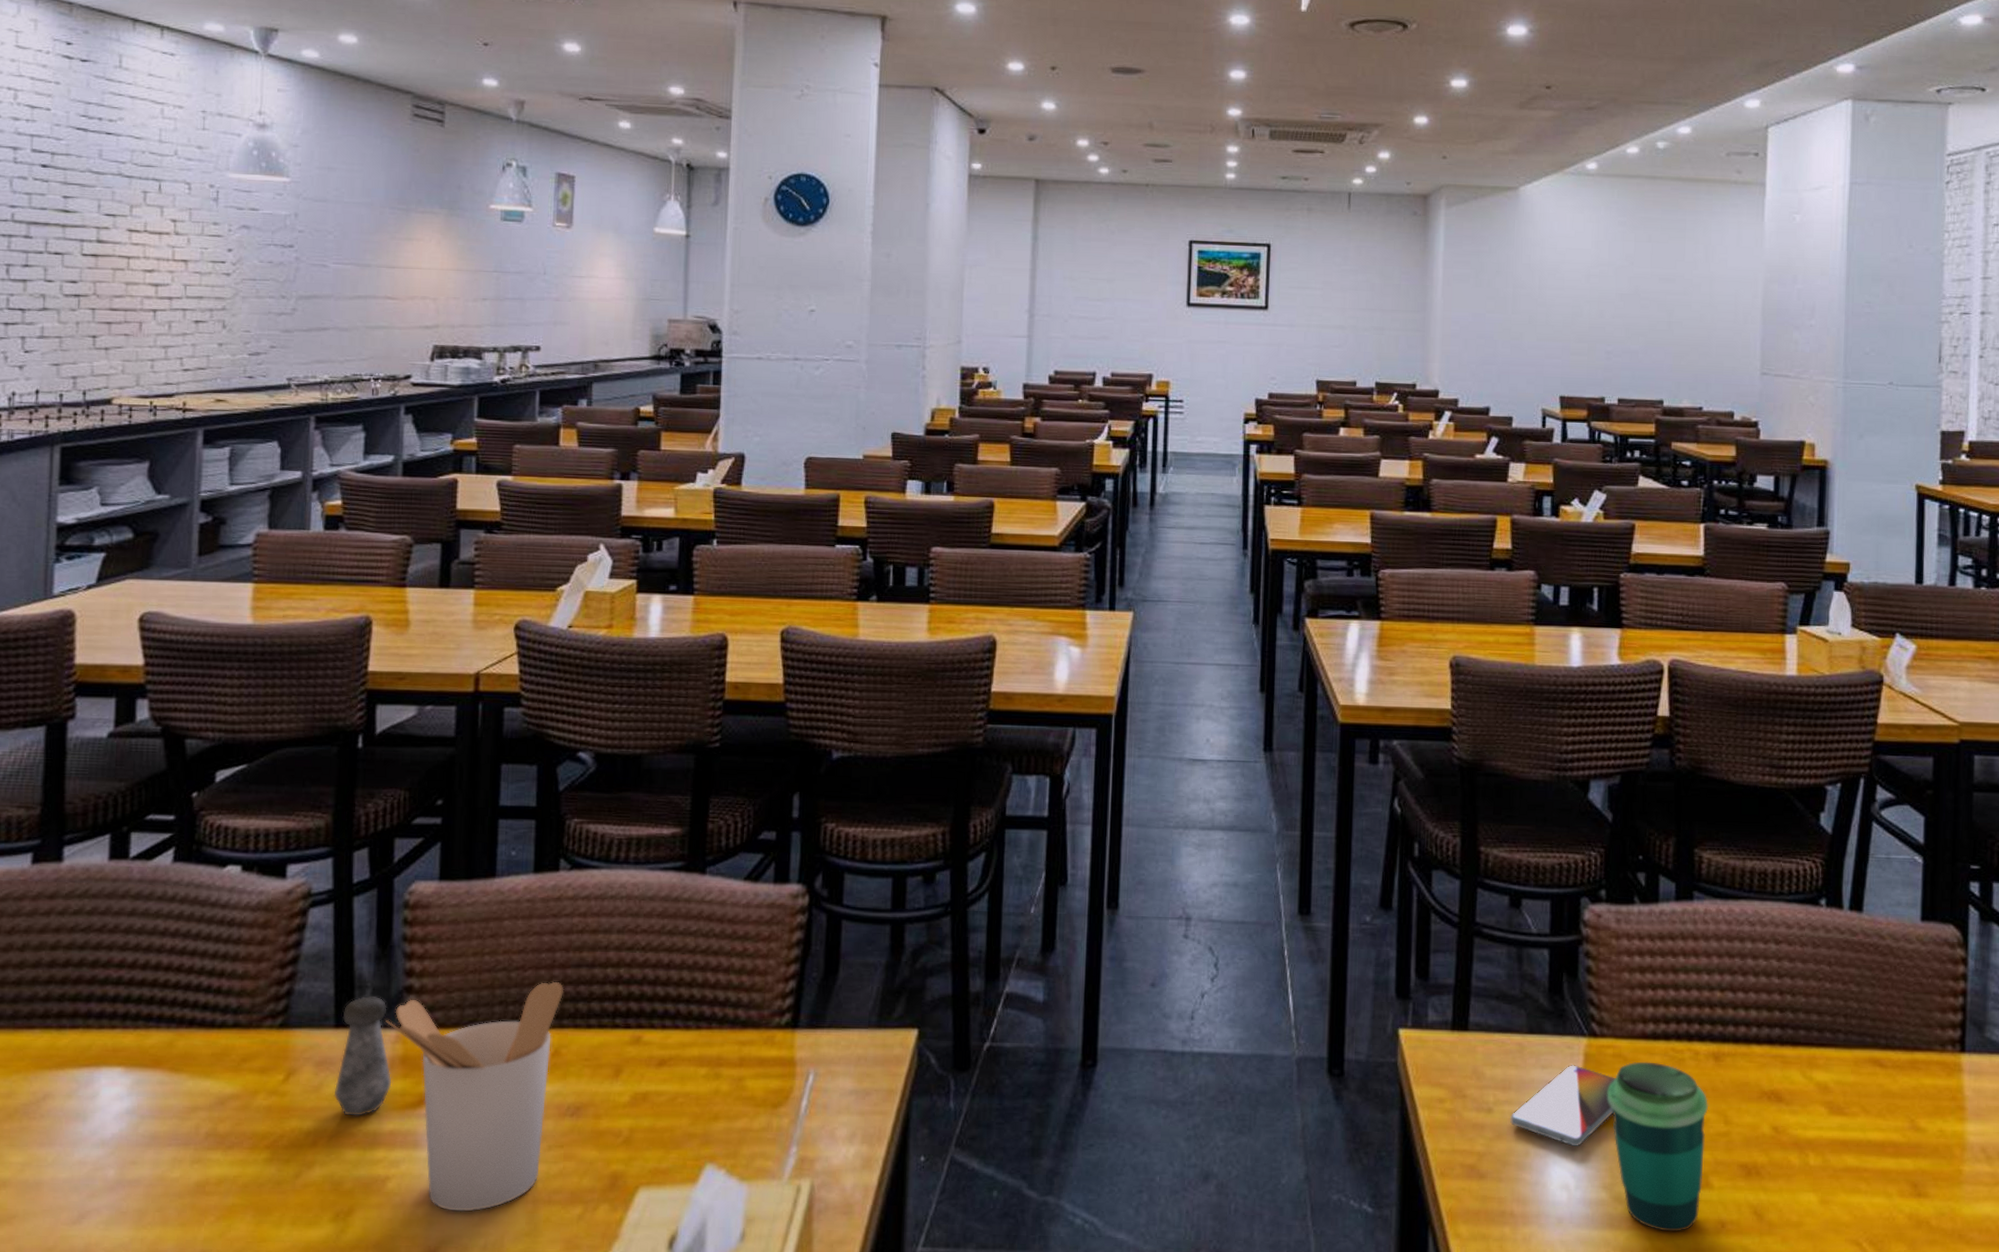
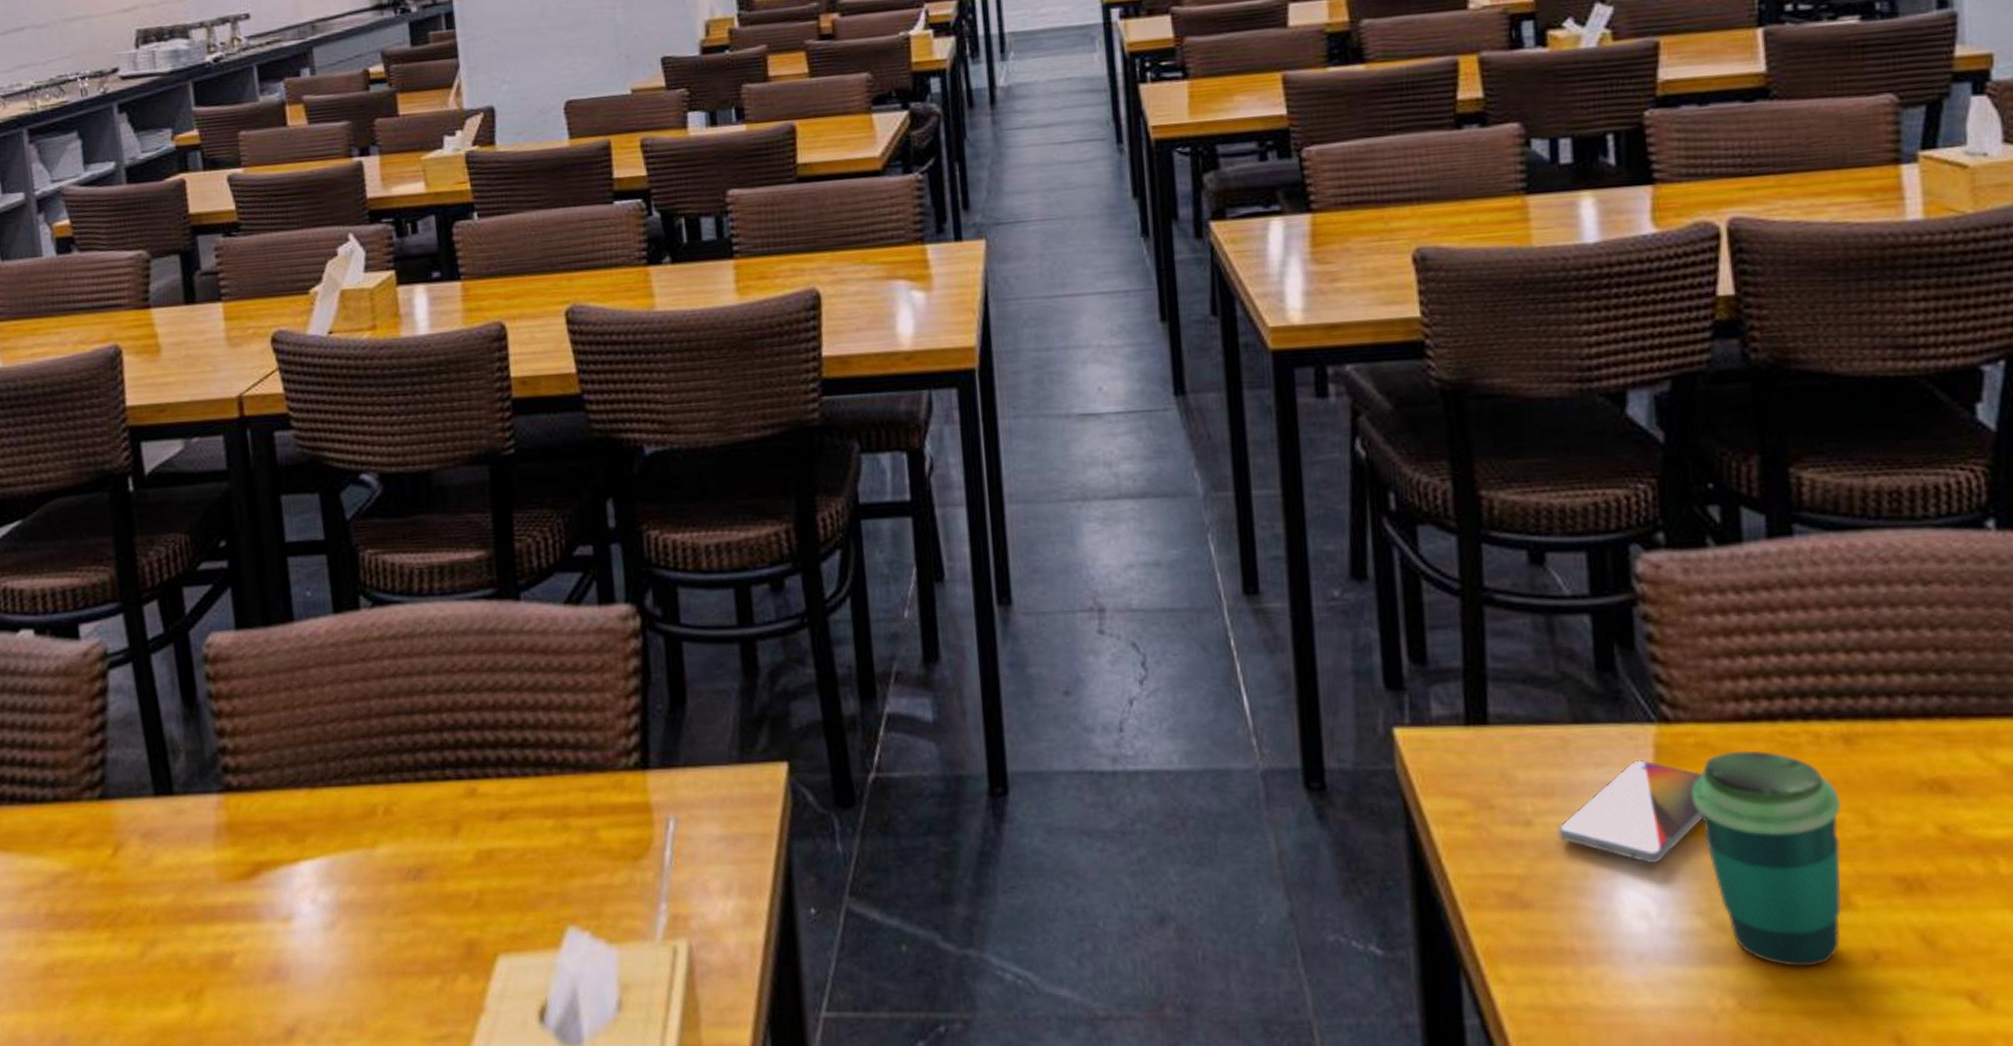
salt shaker: present [333,996,392,1116] -> none [160,760,222,889]
utensil holder: present [386,981,564,1212] -> none [204,732,389,987]

